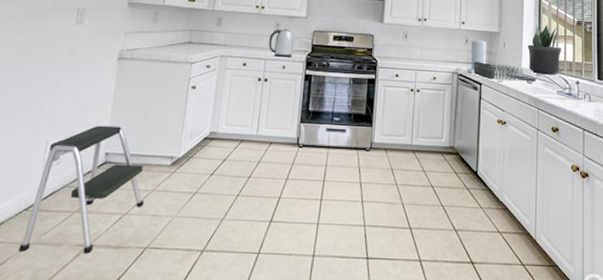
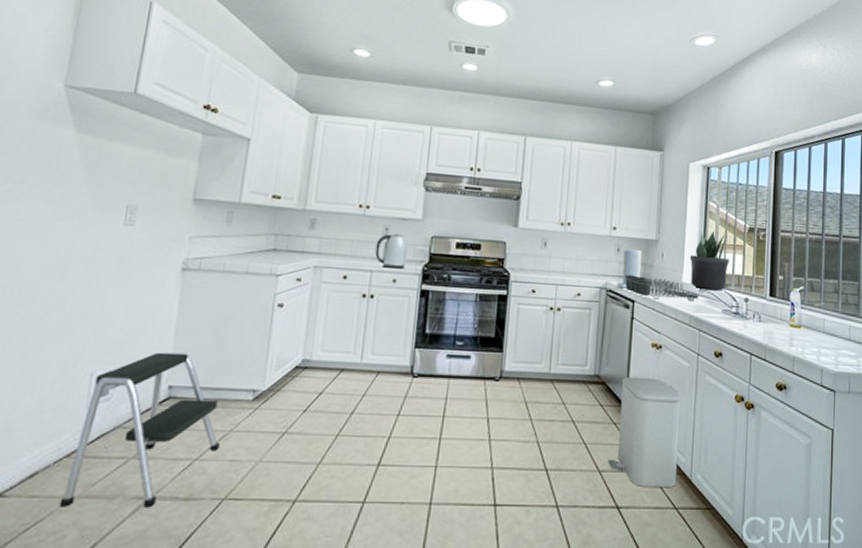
pedal bin: none [463,148,524,247] -> present [608,376,681,488]

